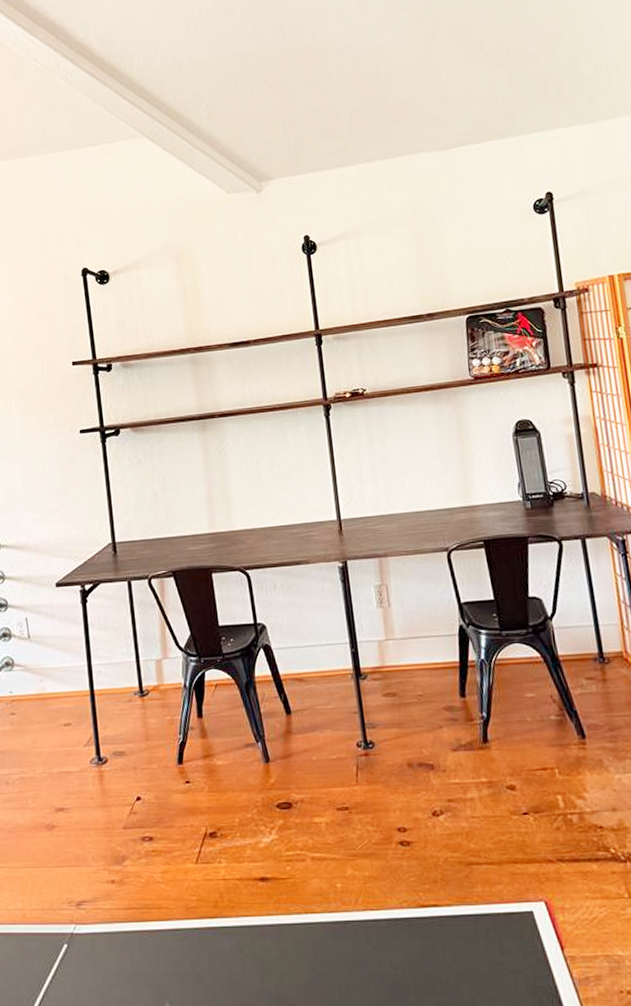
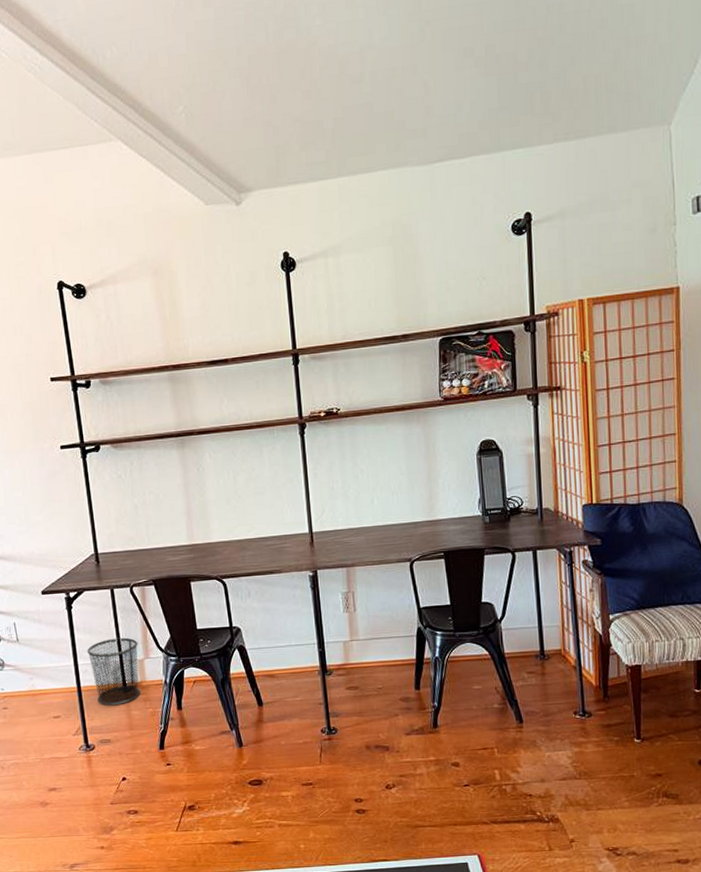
waste bin: none [101,635,158,713] -> present [87,637,141,706]

